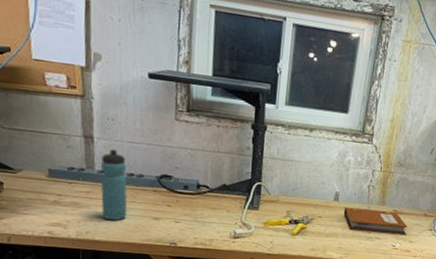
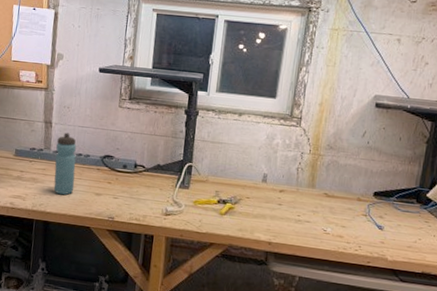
notebook: present [343,207,408,235] -> none [271,188,340,219]

